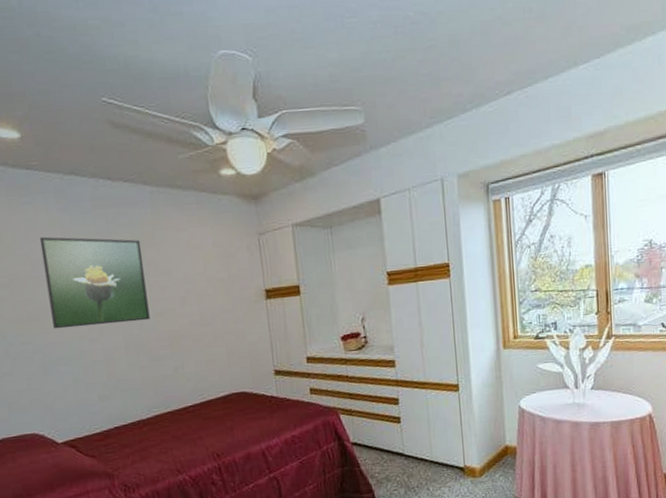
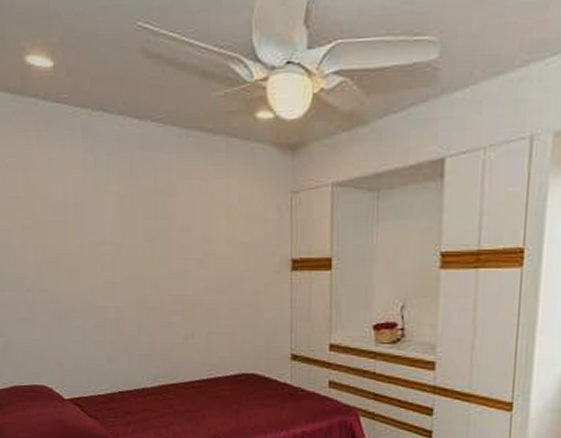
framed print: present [39,236,150,329] -> none [63,178,165,281]

